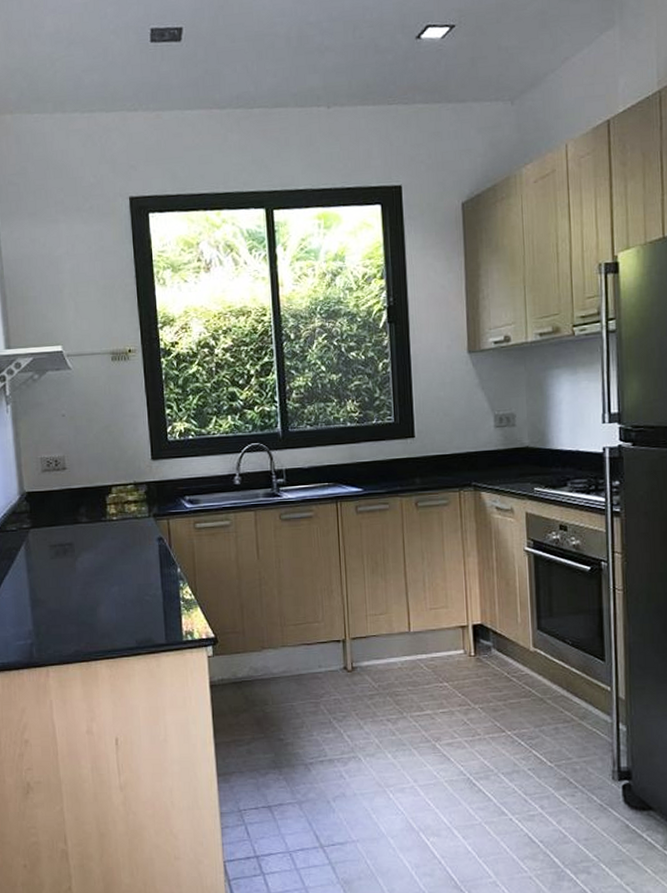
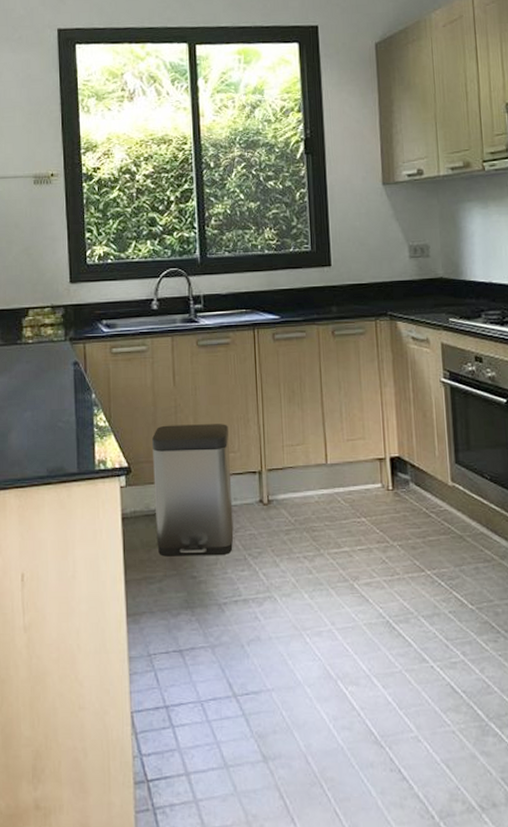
pedal bin: none [238,595,319,721] -> present [152,424,234,557]

